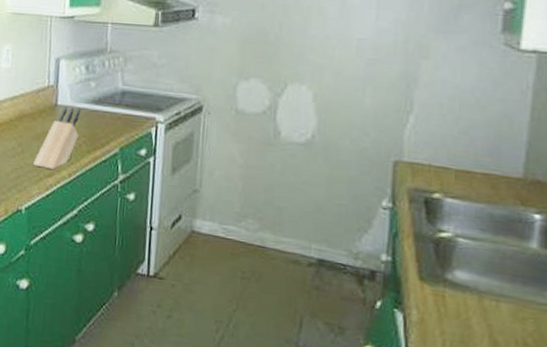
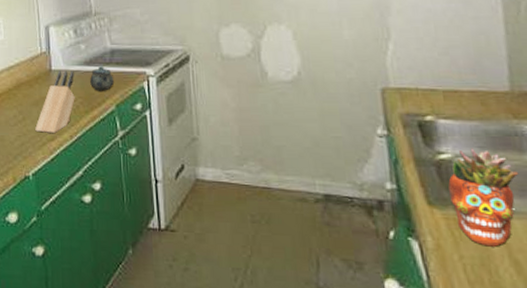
teapot: none [95,105,121,132] -> present [89,65,114,91]
succulent planter: none [442,229,515,327] -> present [448,148,519,247]

